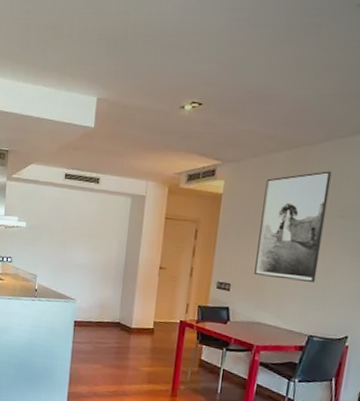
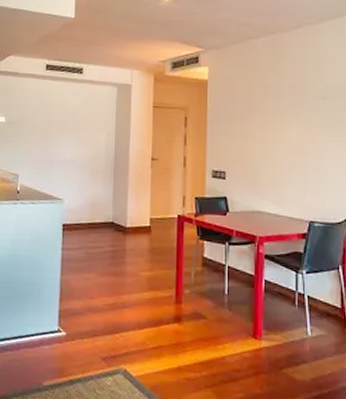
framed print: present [254,171,332,282] -> none [248,55,308,165]

